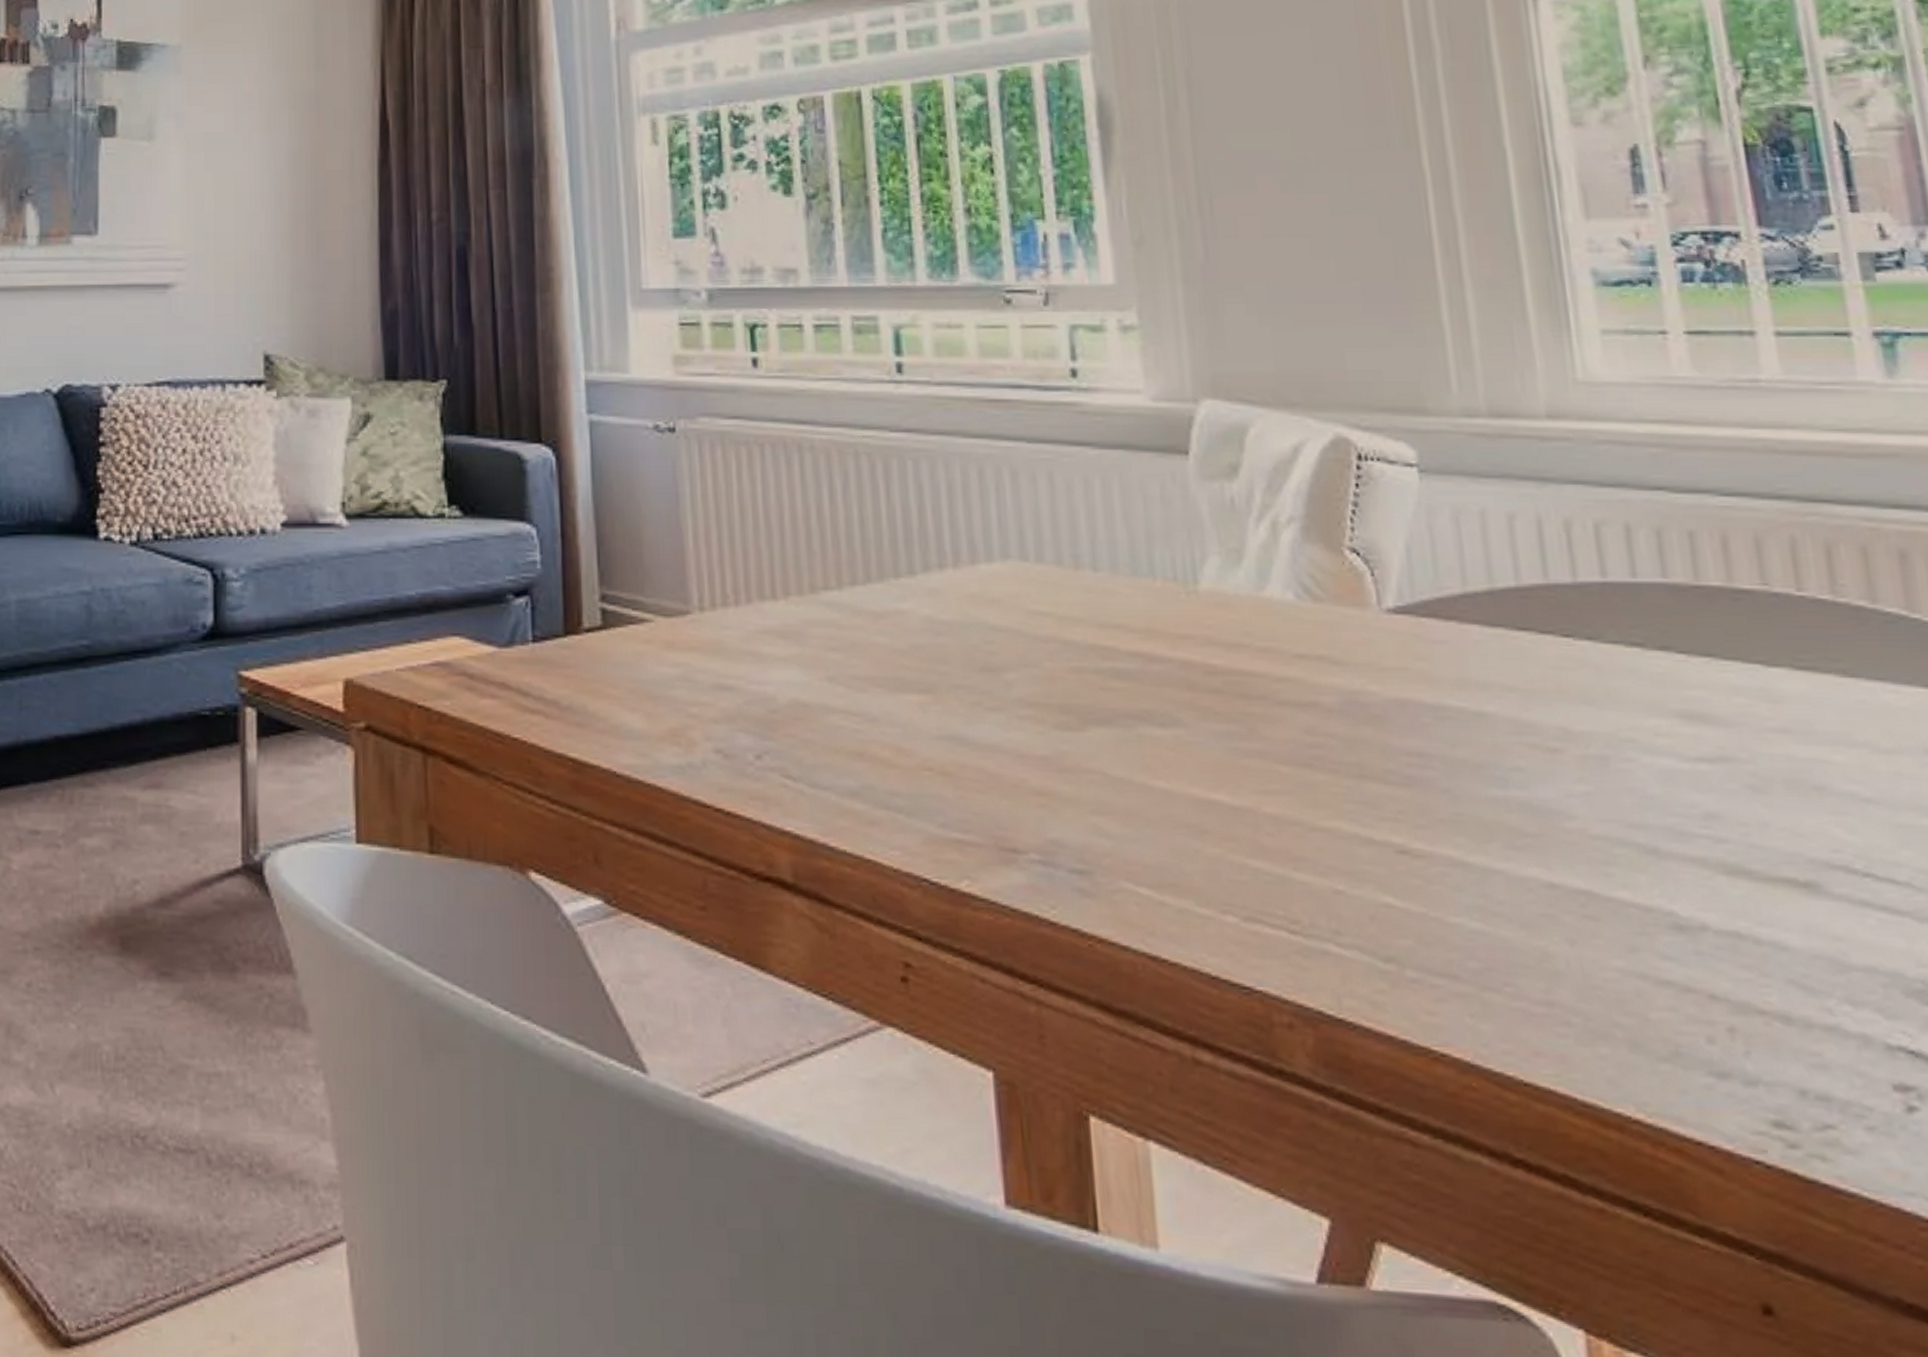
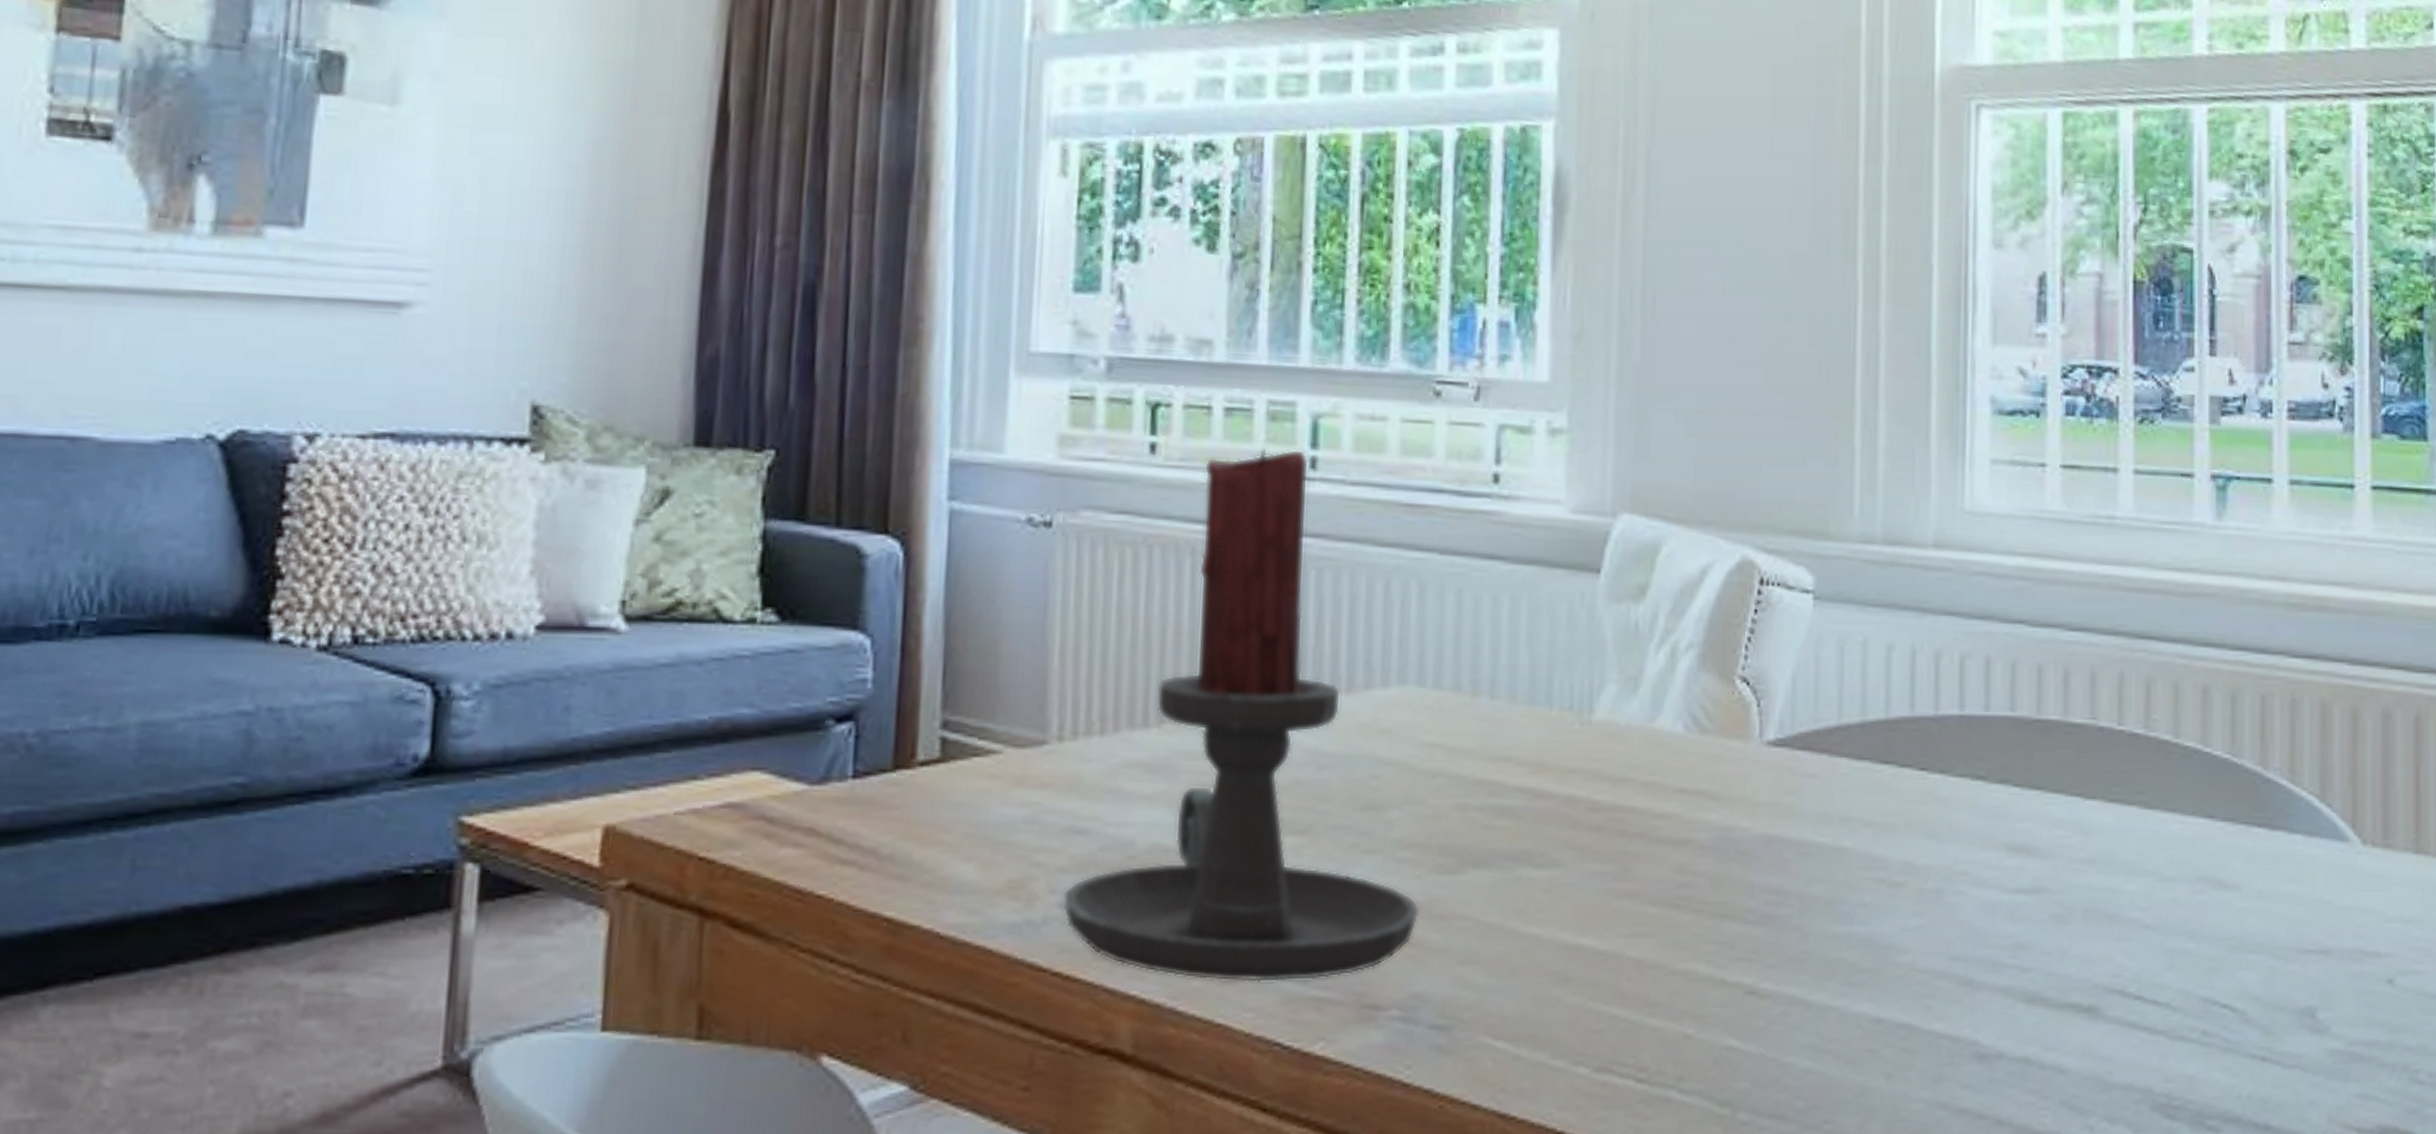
candle holder: none [717,358,1048,825] -> present [1062,448,1420,982]

